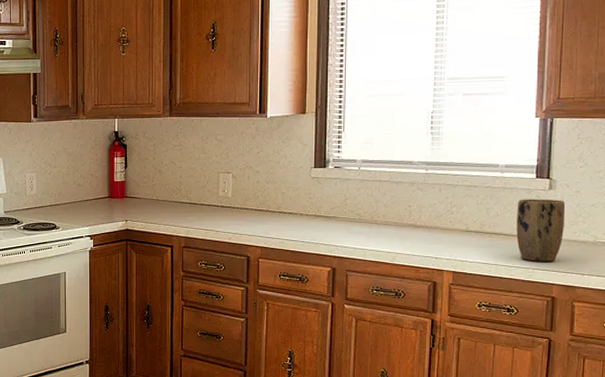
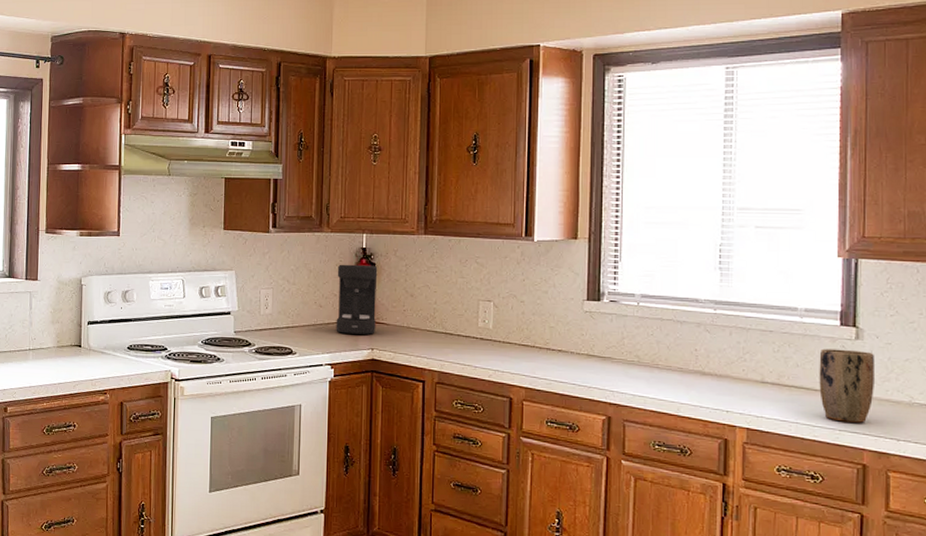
coffee maker: none [93,146,129,208] -> present [336,264,378,335]

